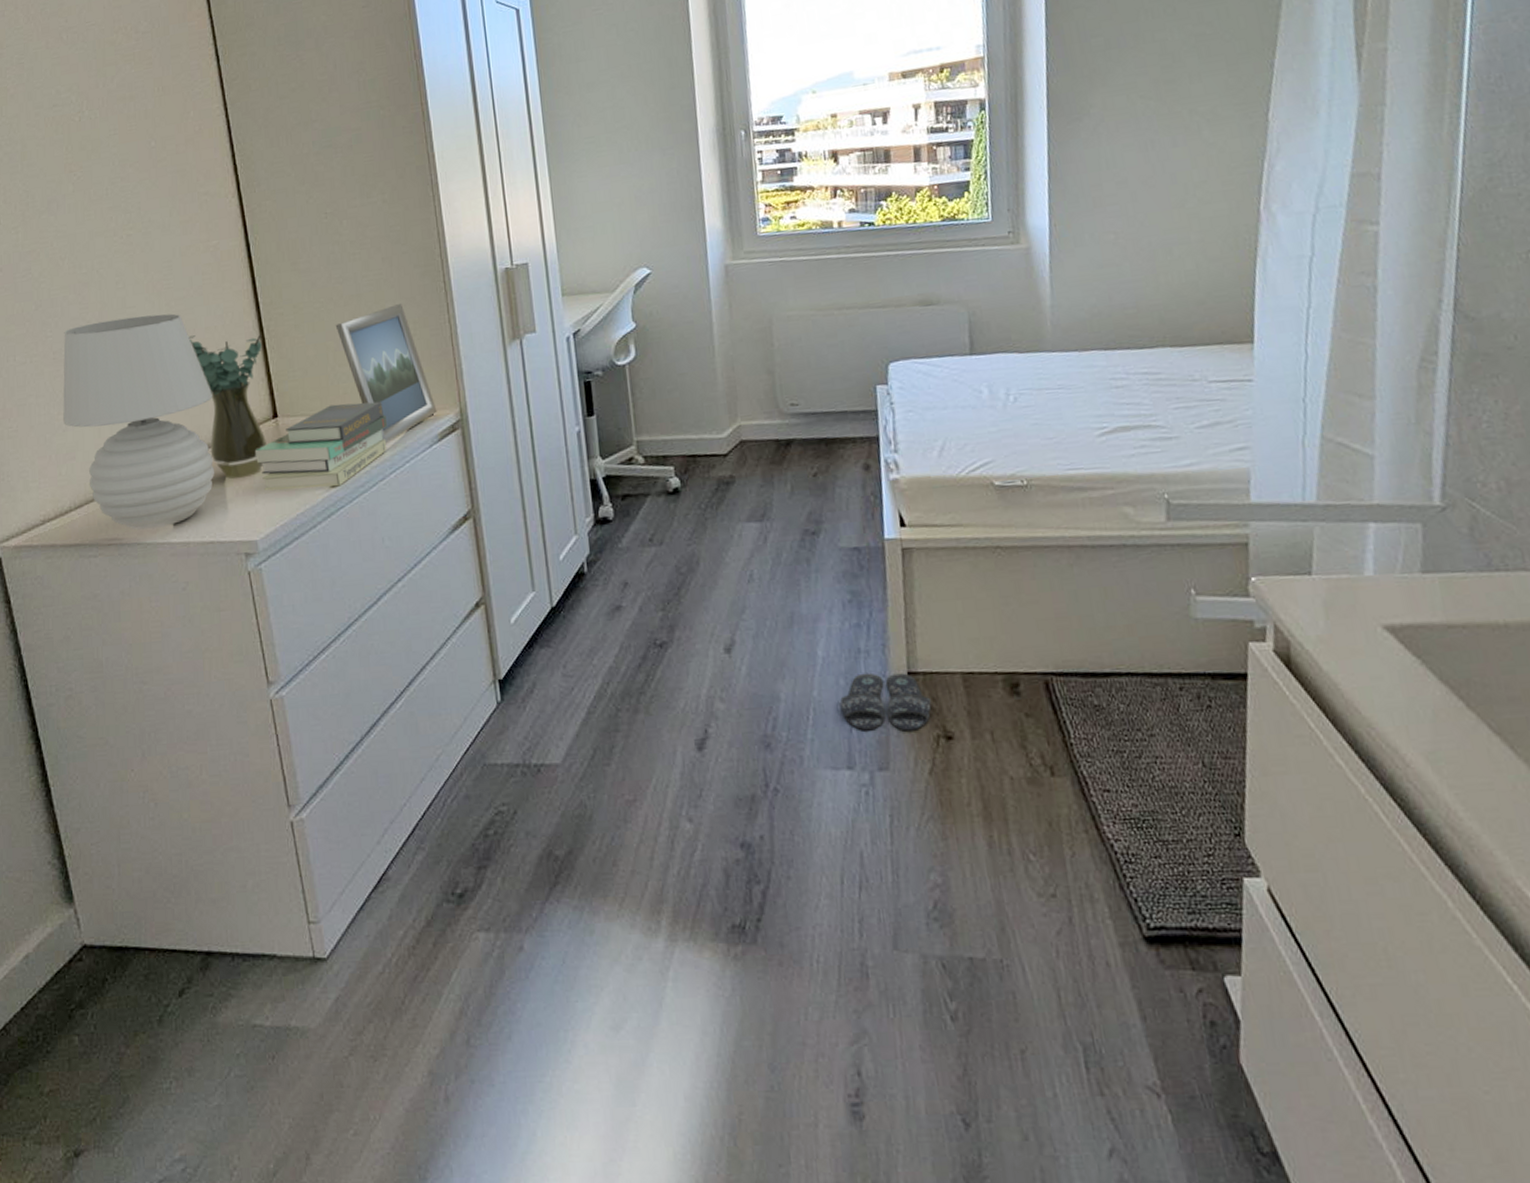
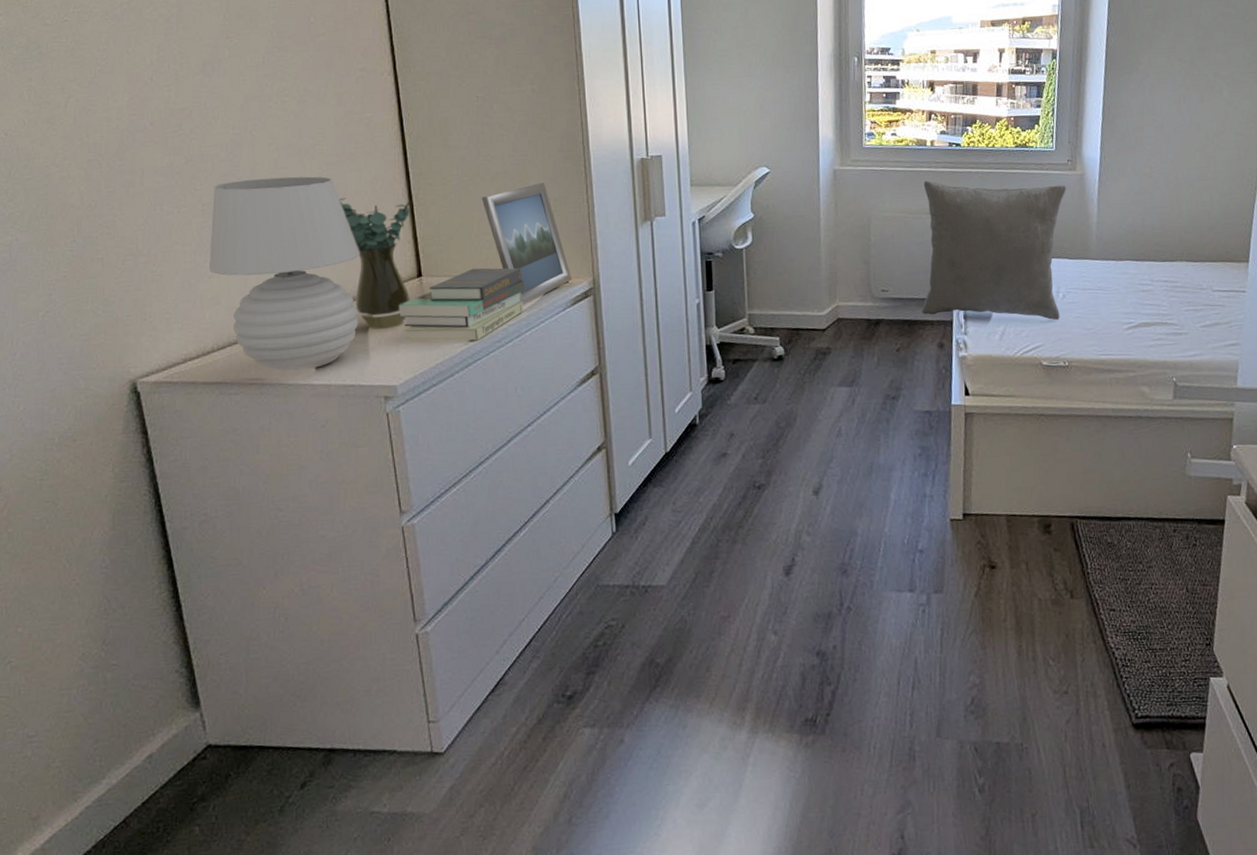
pillow: none [832,262,1013,431] -> present [921,180,1066,321]
slippers: present [840,672,931,732] -> none [907,513,980,562]

